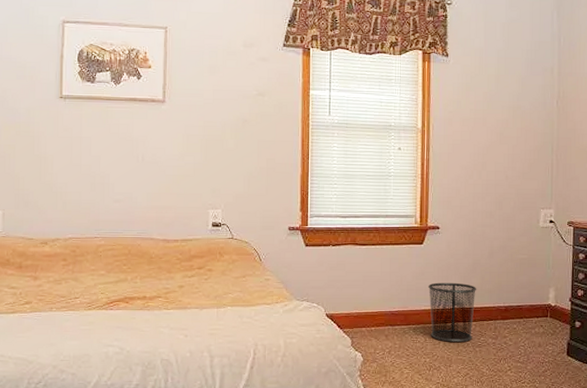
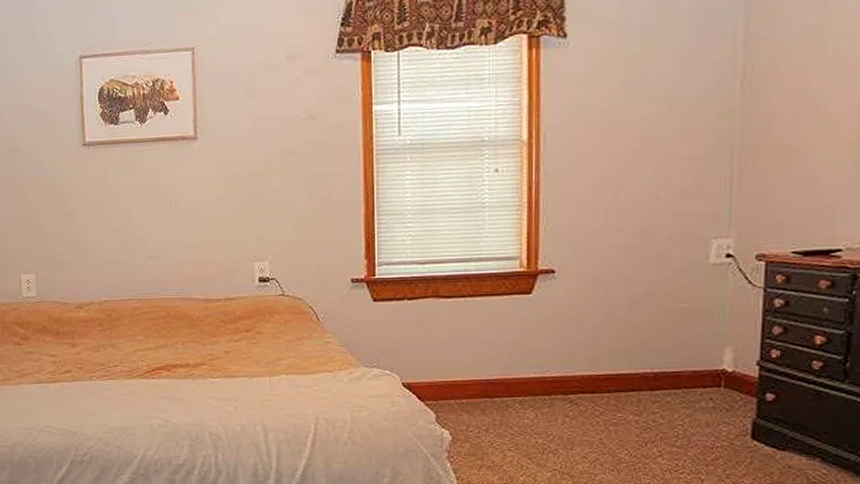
waste bin: present [427,282,477,342] -> none [539,342,611,419]

